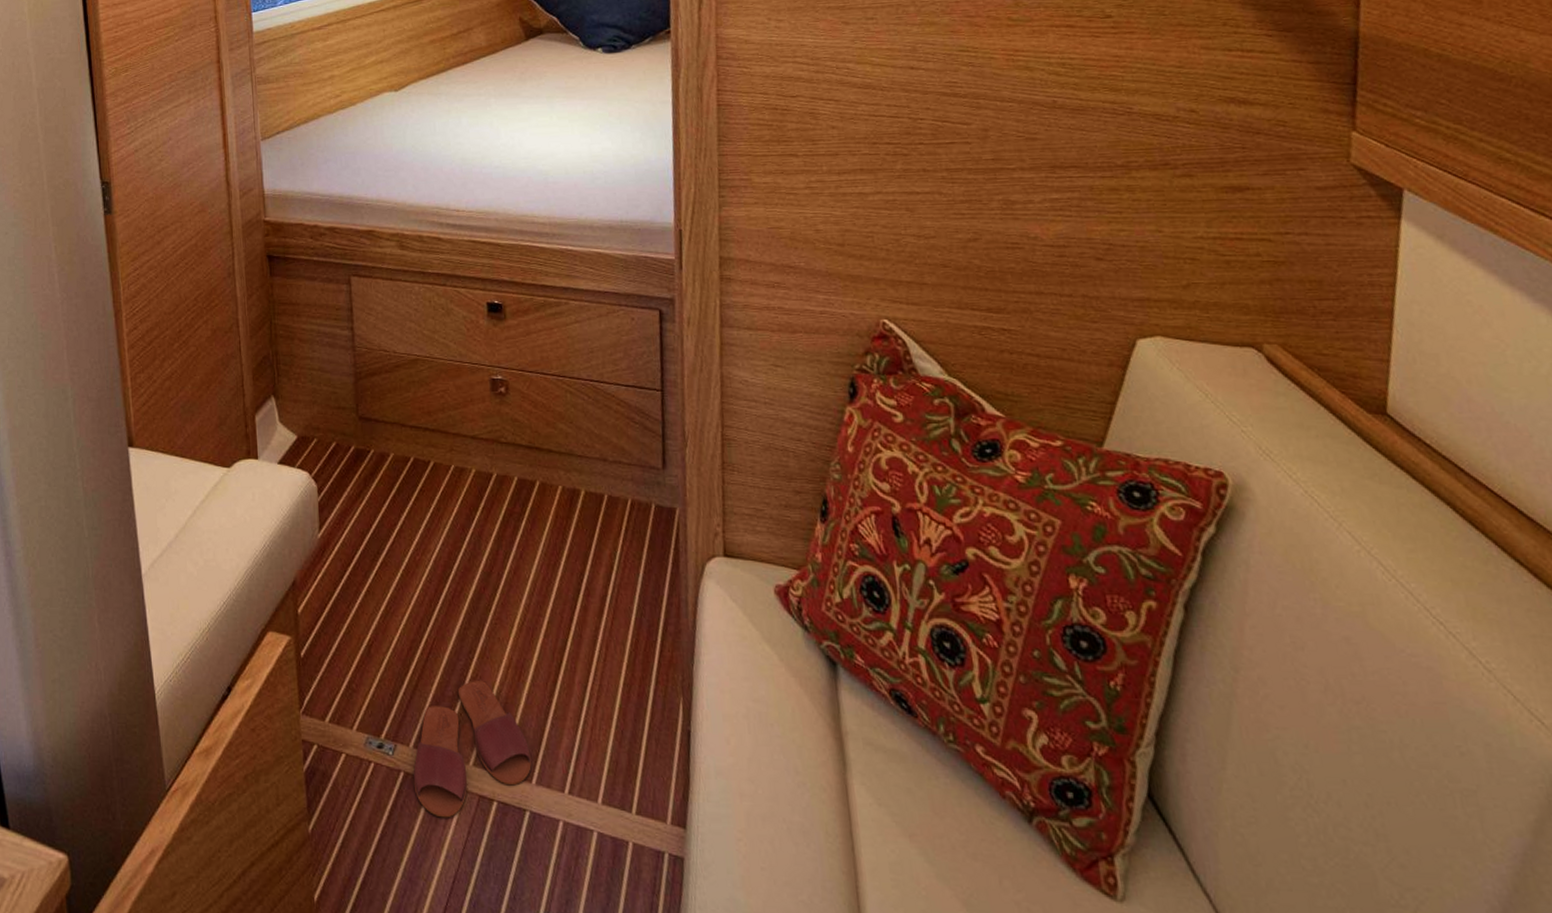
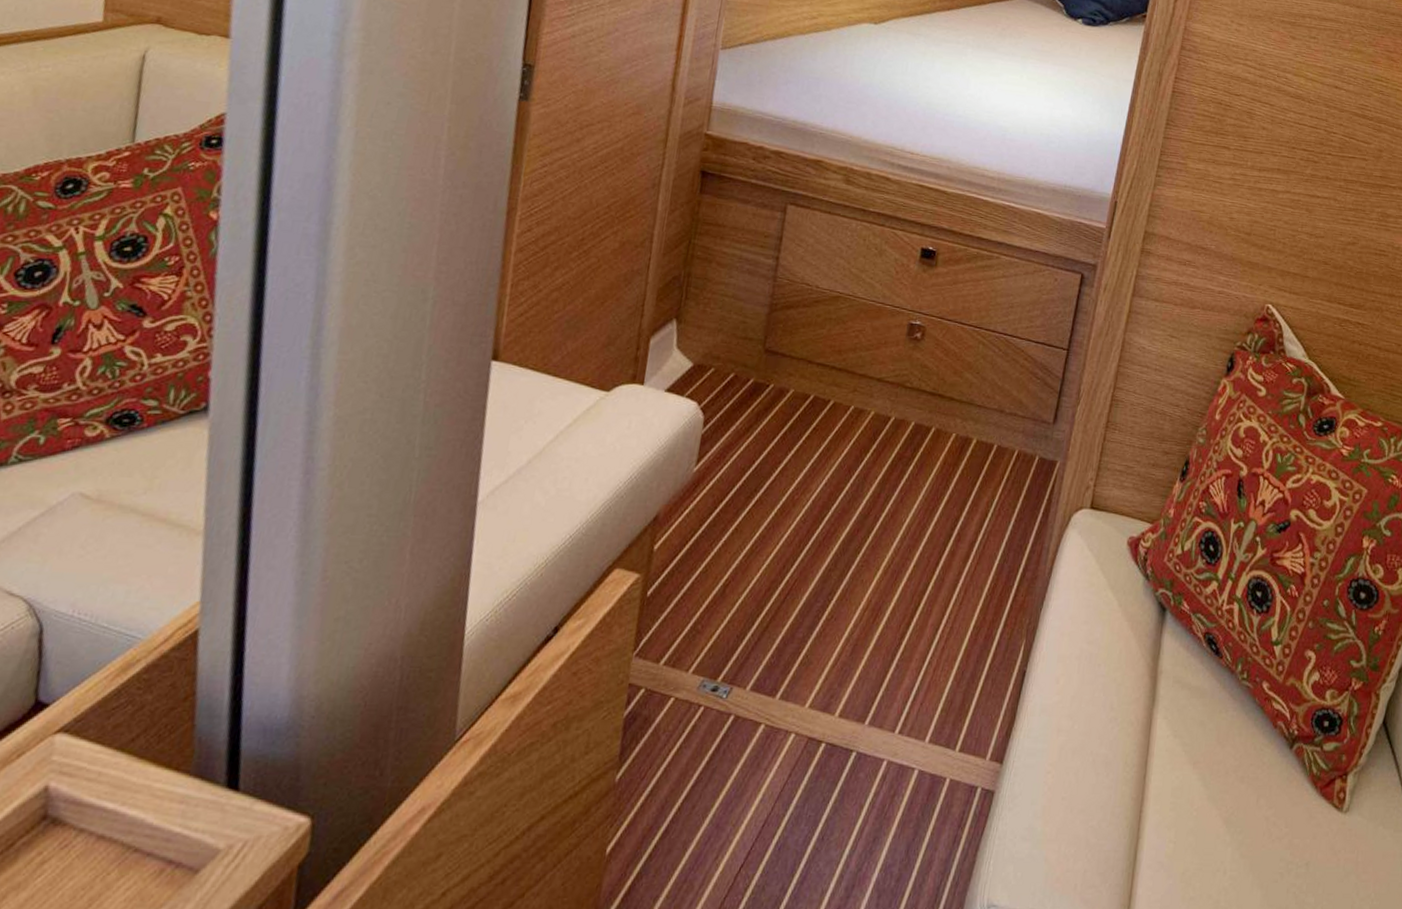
slippers: present [413,681,532,818] -> none [741,622,870,761]

